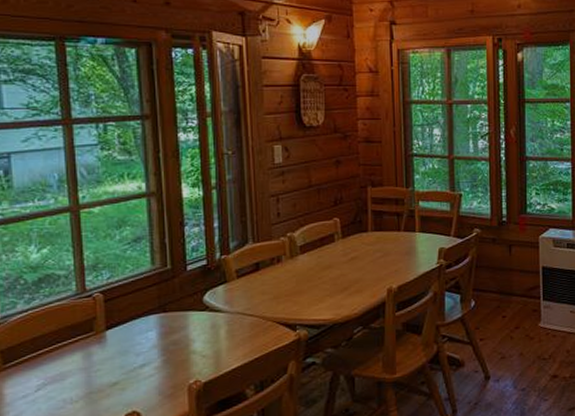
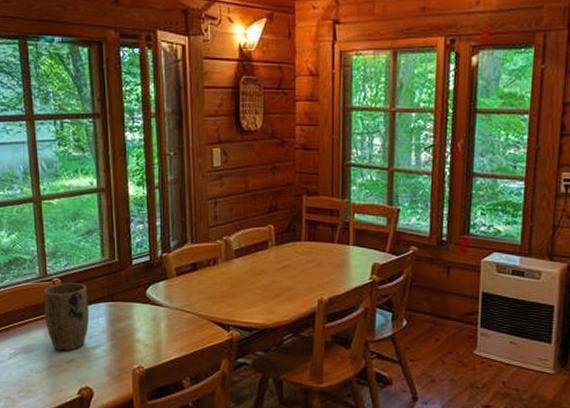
plant pot: none [81,296,137,375] -> present [43,283,90,351]

